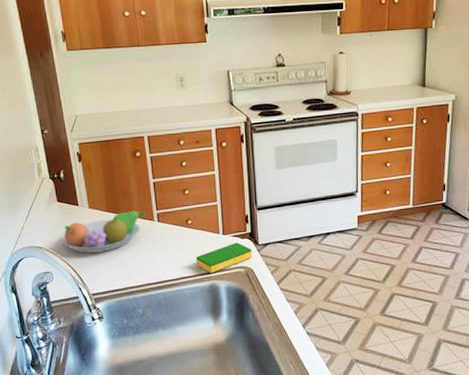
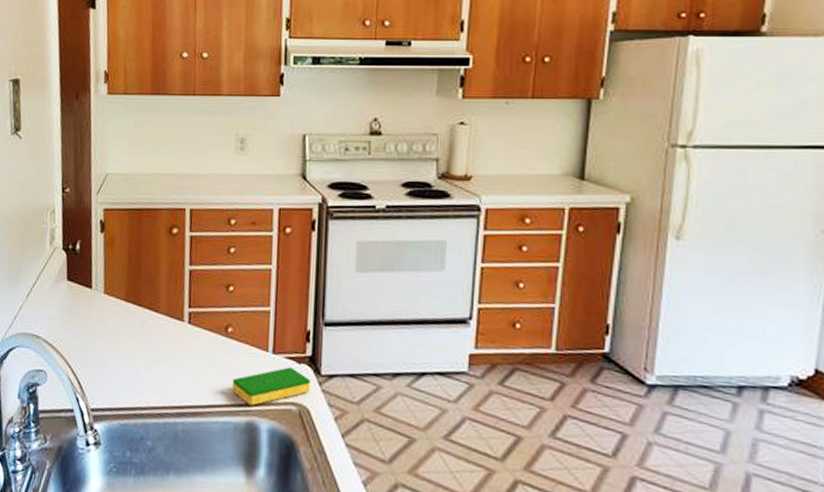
fruit bowl: present [61,211,147,253] -> none [64,304,176,354]

